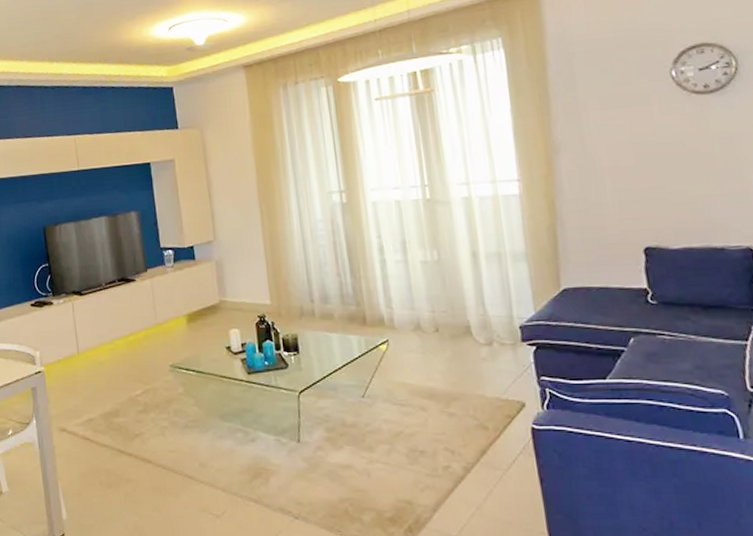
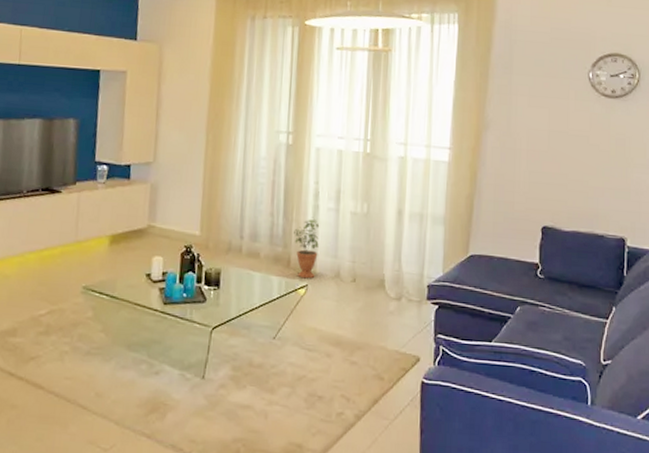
potted plant: none [364,271,395,334] -> present [294,217,320,279]

